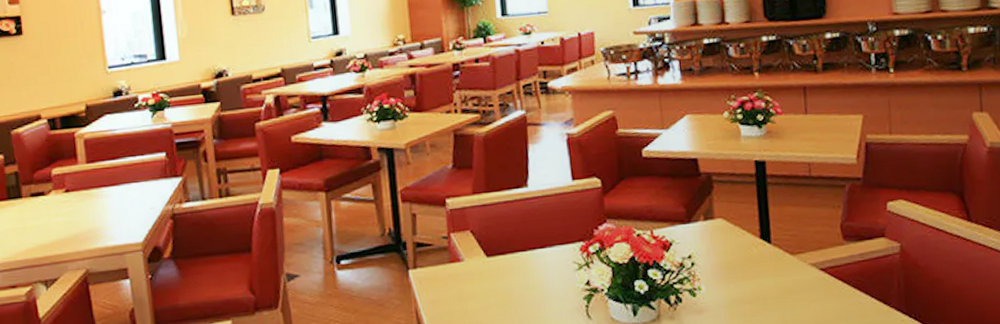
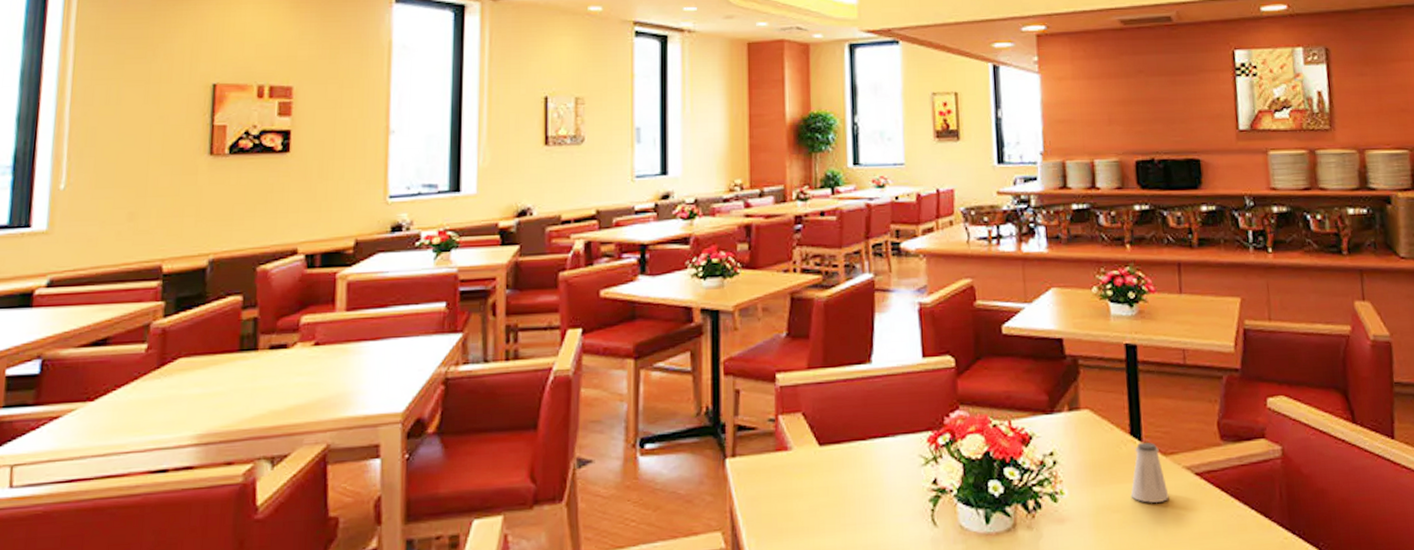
saltshaker: none [761,244,796,295] -> present [1130,442,1169,504]

